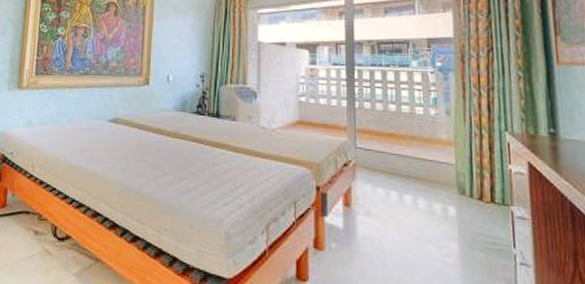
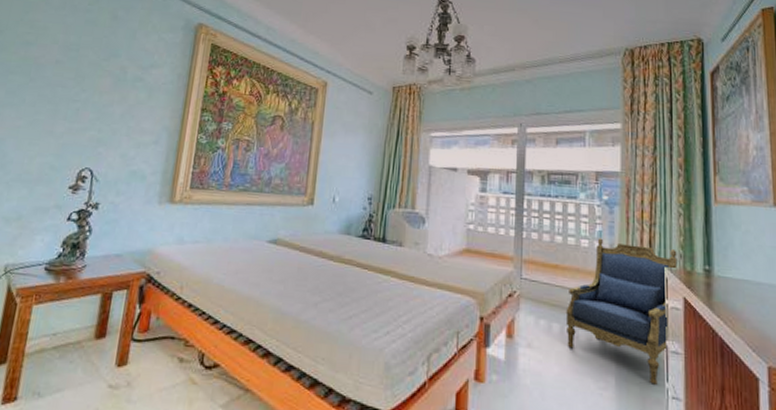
armchair: none [403,105,520,251] -> present [565,238,678,385]

